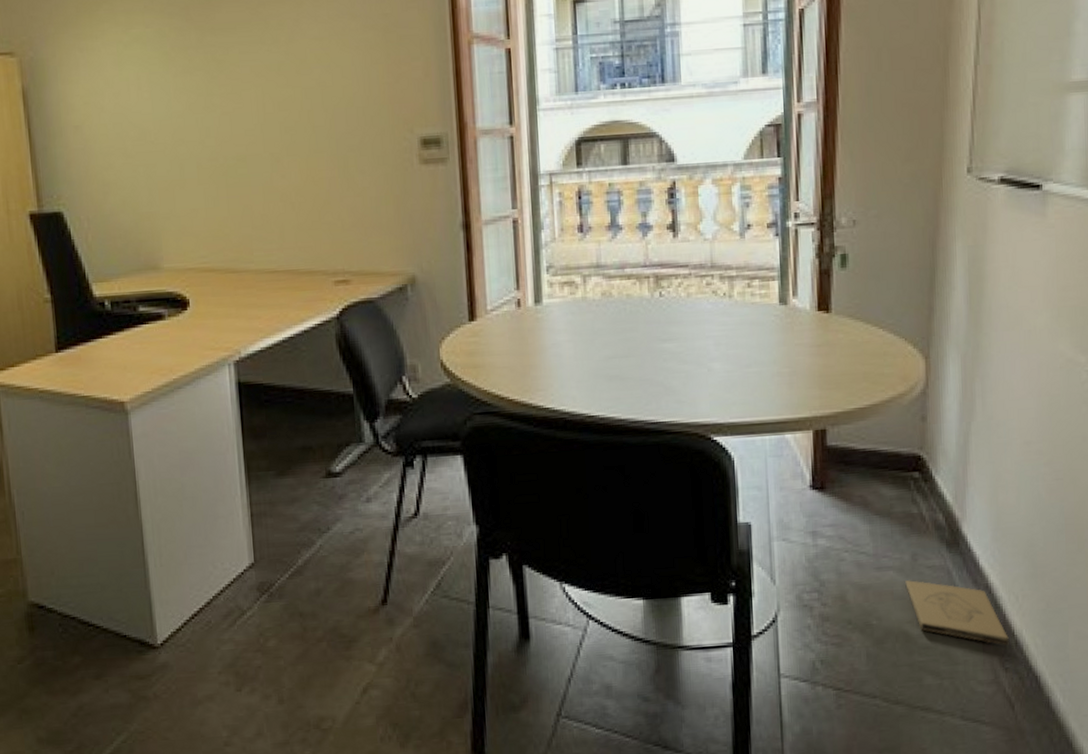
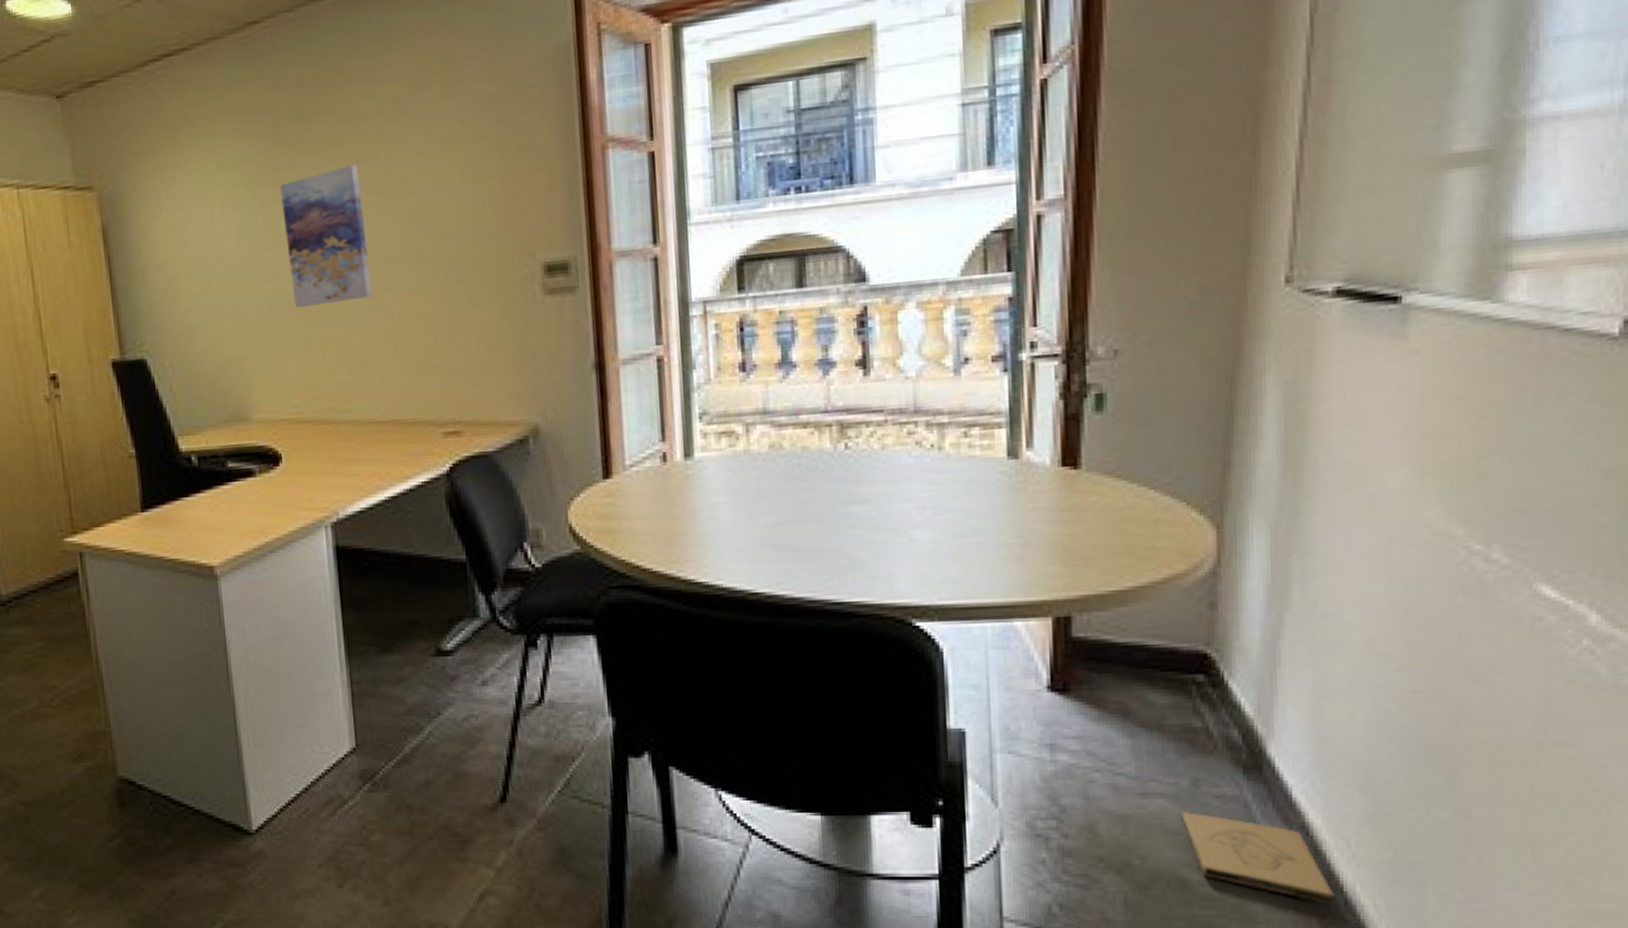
wall art: none [191,46,273,169] -> present [280,165,373,308]

